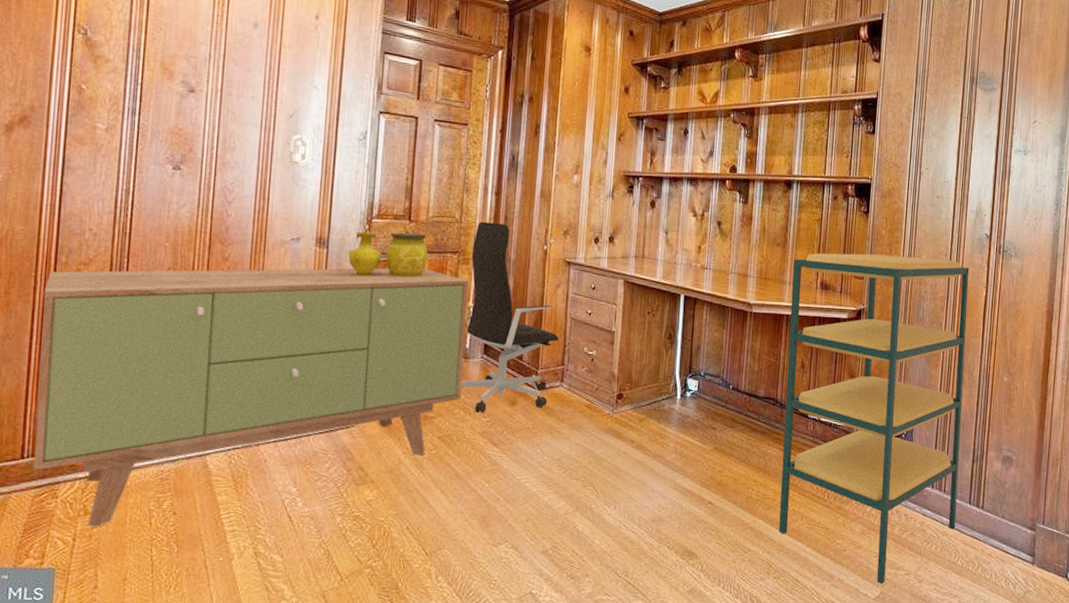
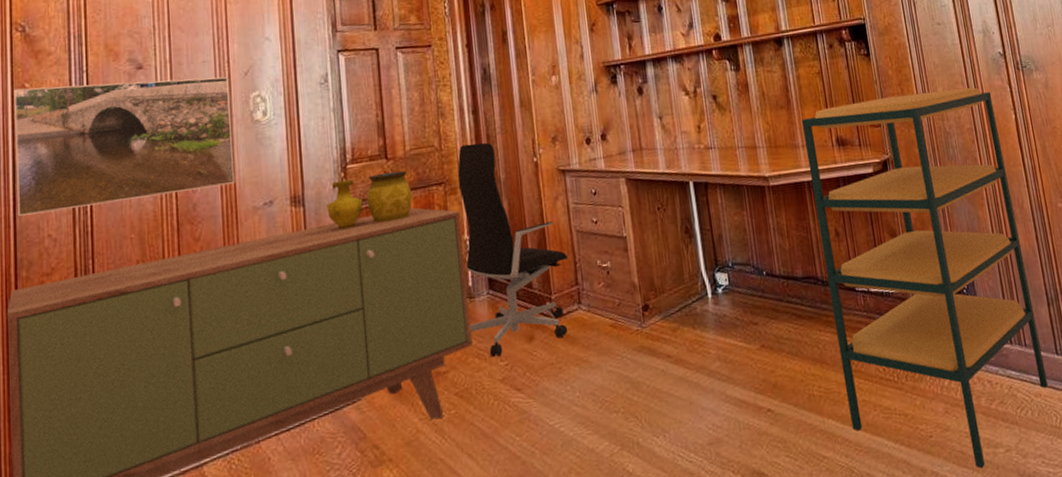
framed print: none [62,88,274,216] -> present [14,76,236,216]

